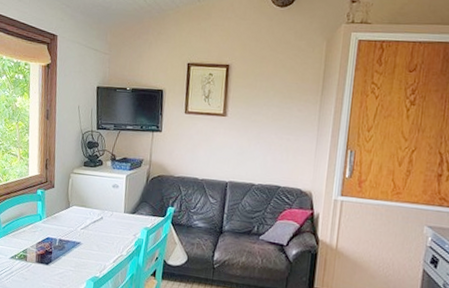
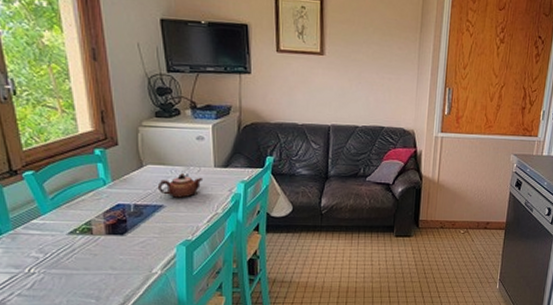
teapot: none [78,216,114,238] -> present [157,173,204,198]

